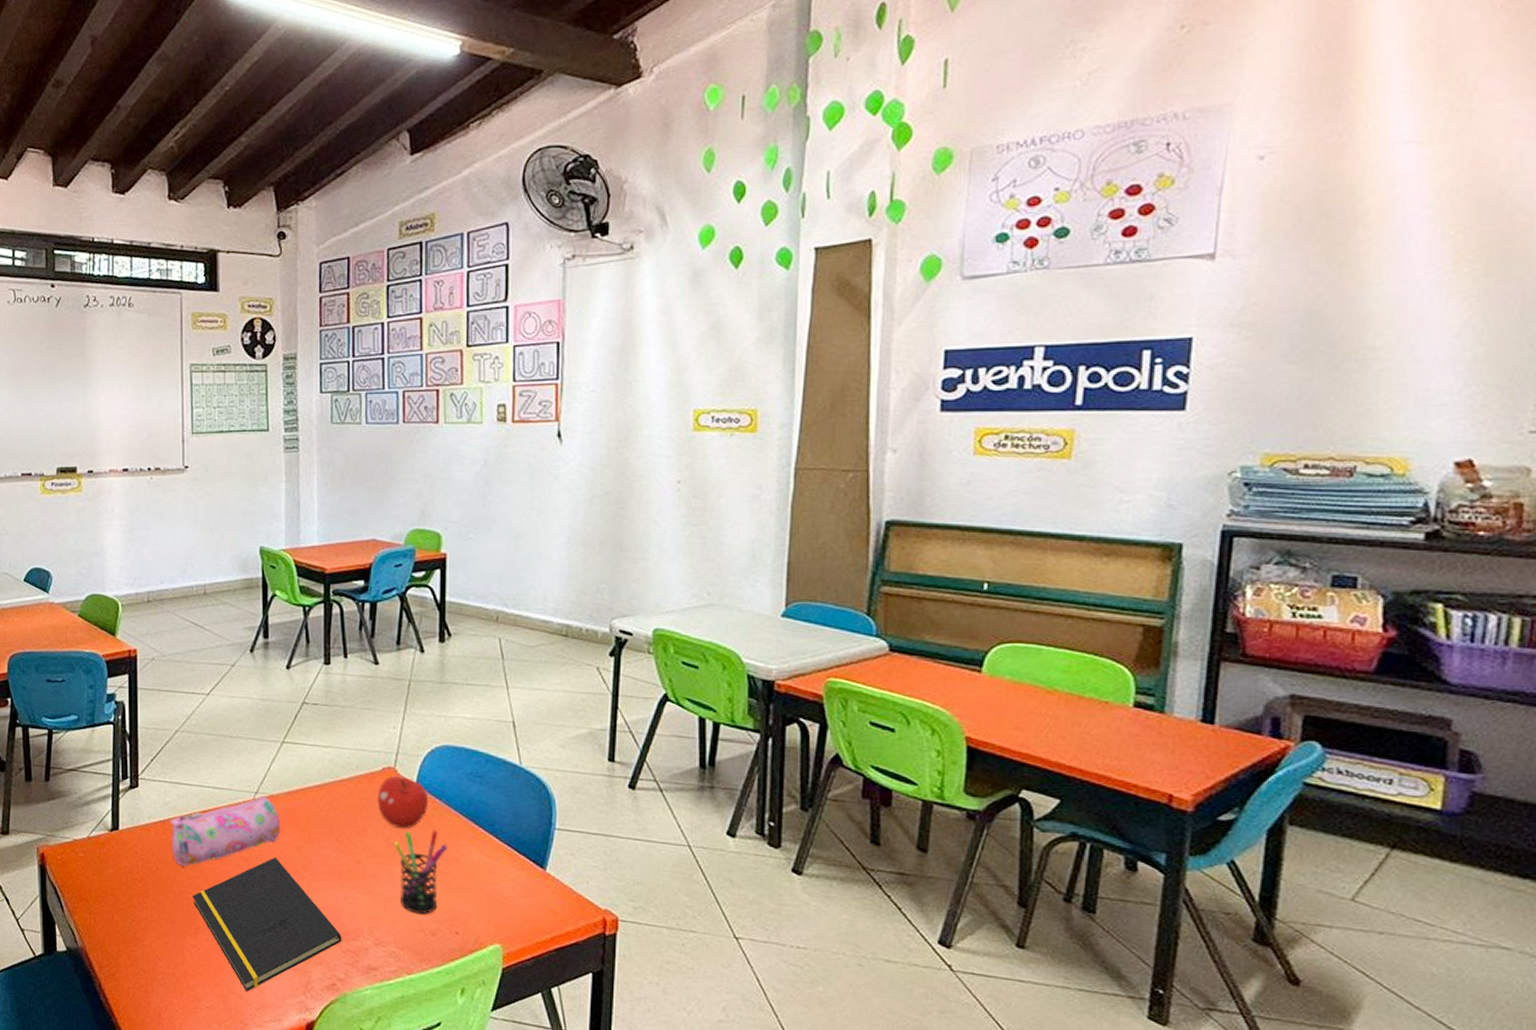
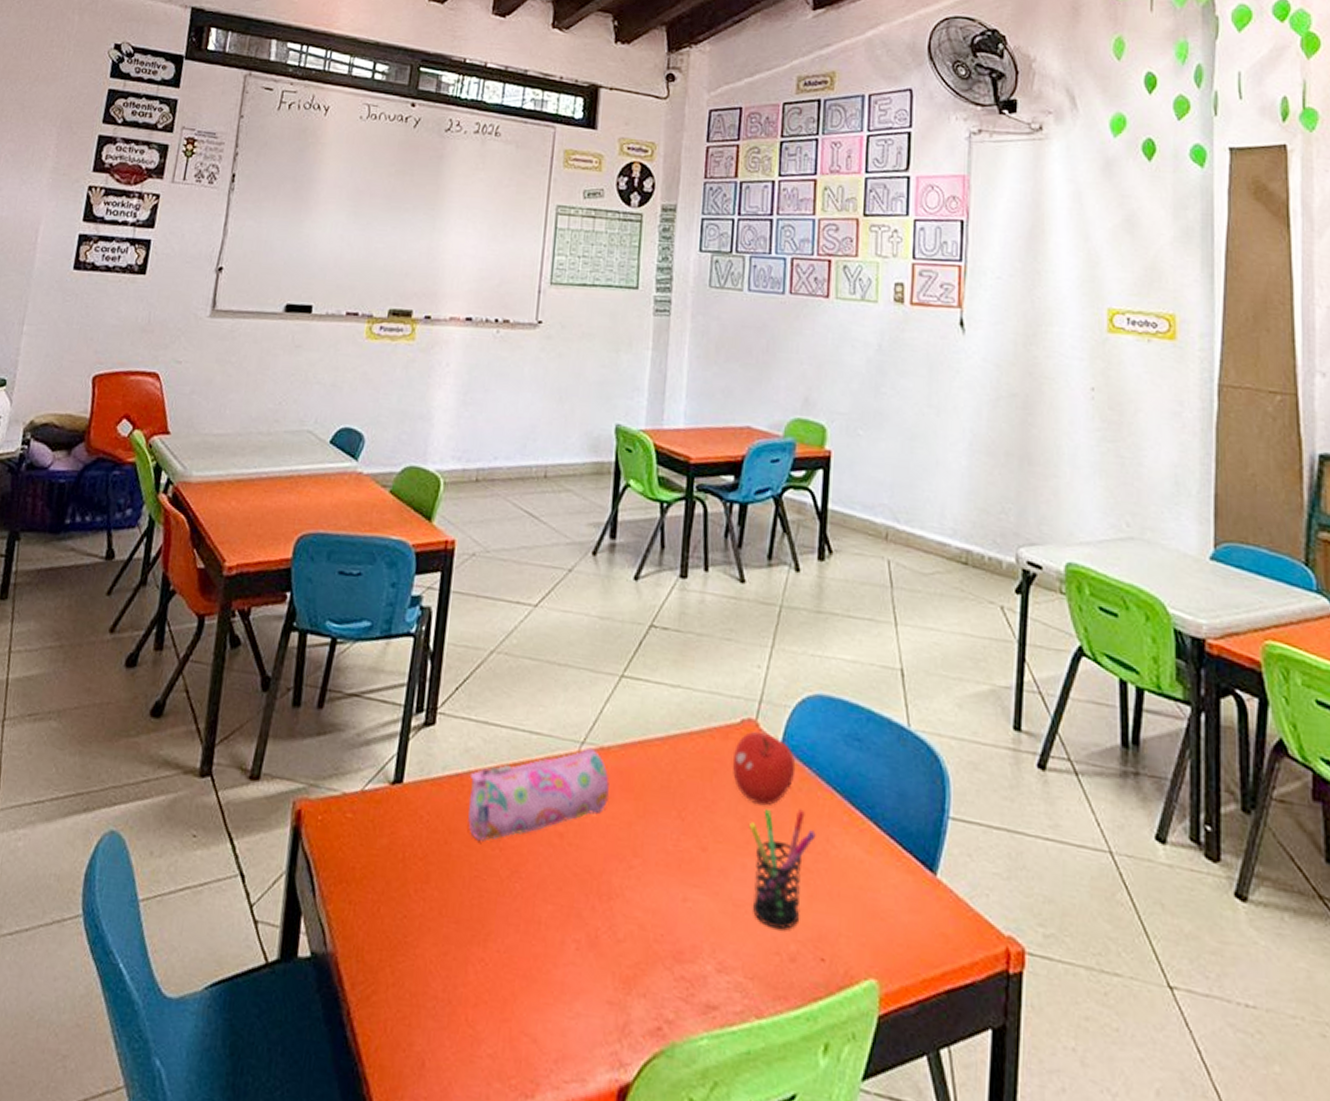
notepad: present [193,857,342,991] -> none [487,834,675,1033]

